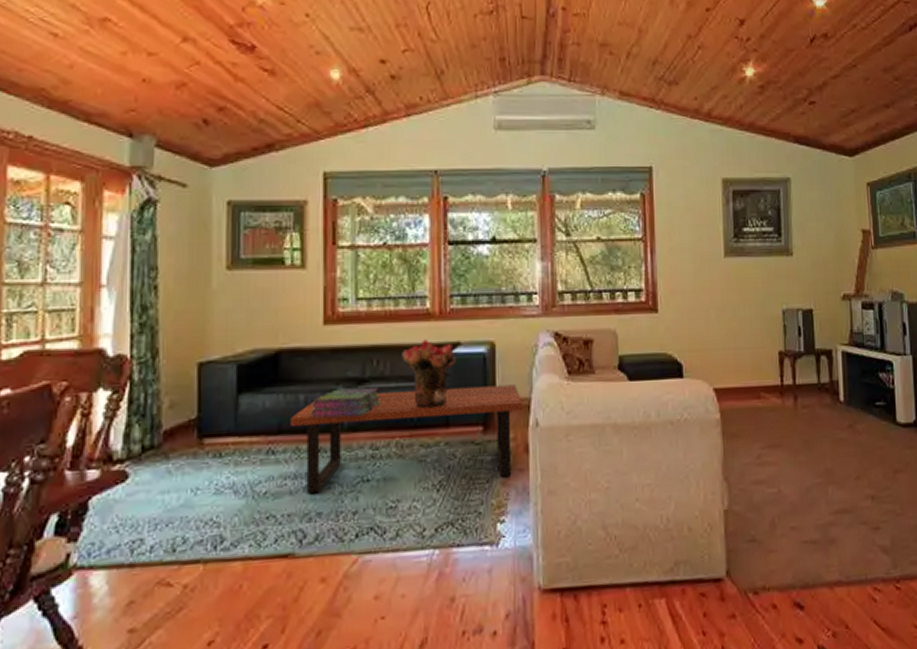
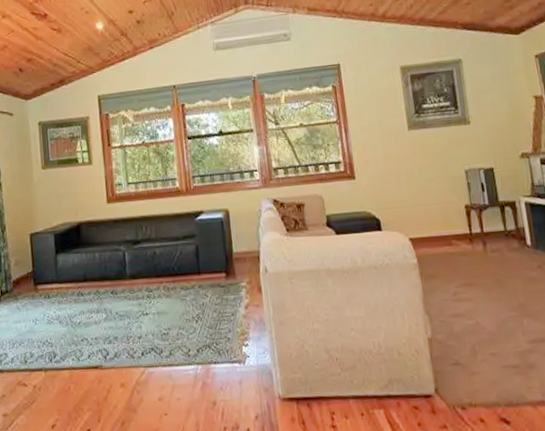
coffee table: present [290,384,523,494] -> none [91,241,255,324]
stack of books: present [311,387,380,418] -> none [104,246,150,270]
bouquet: present [402,339,456,407] -> none [162,210,201,260]

